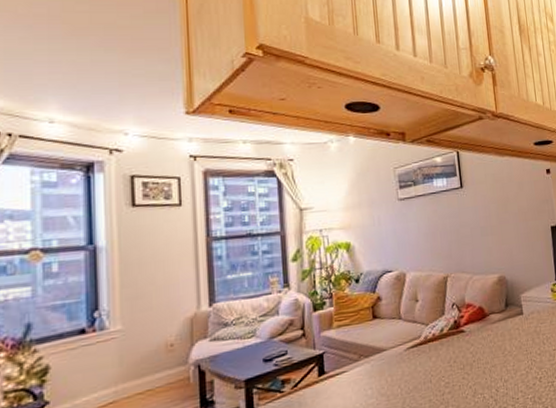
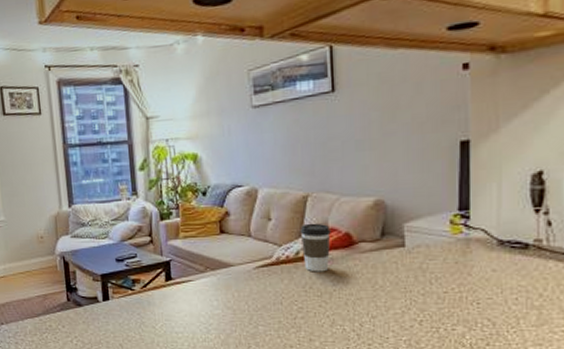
coffee cup: none [442,300,468,347] -> present [300,223,331,272]

